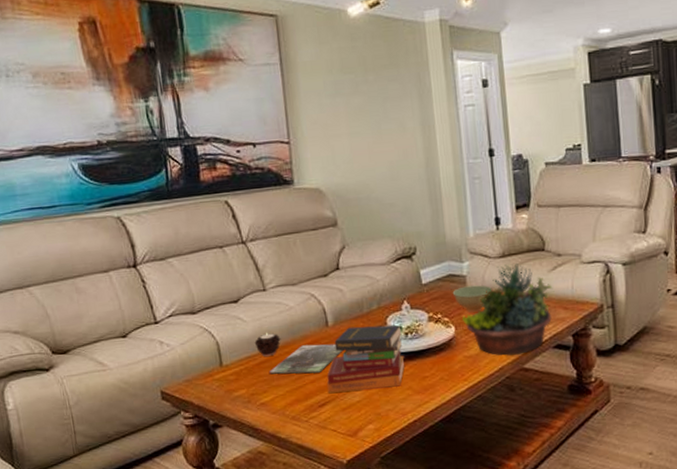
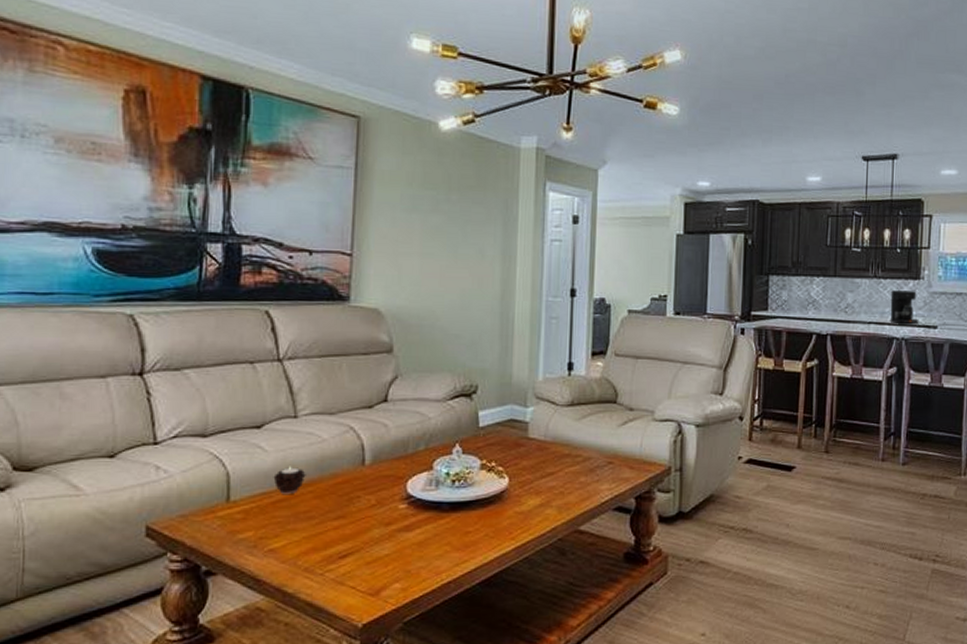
magazine: present [268,344,343,374] -> none [284,484,378,518]
books: present [326,325,405,393] -> none [352,468,449,543]
bowl: present [452,285,492,313] -> none [511,434,555,465]
succulent planter: present [461,262,553,356] -> none [517,413,621,515]

